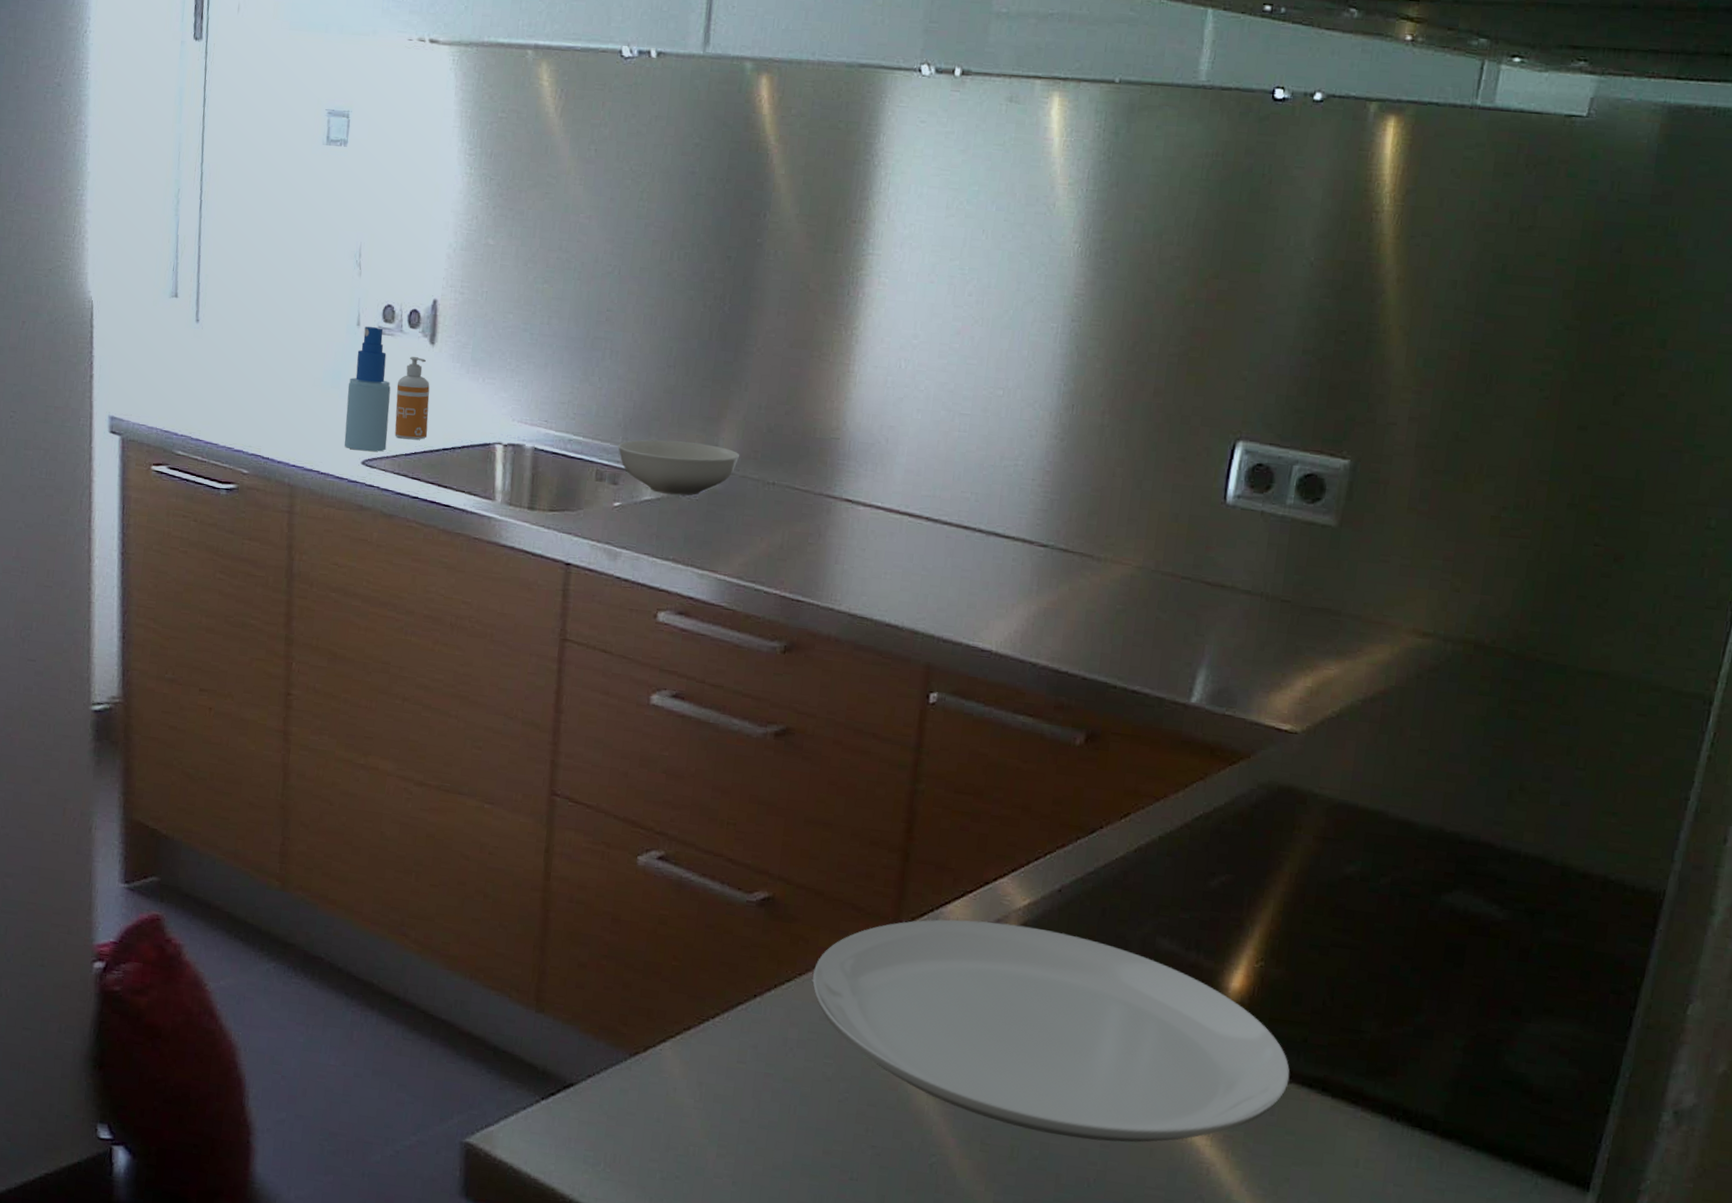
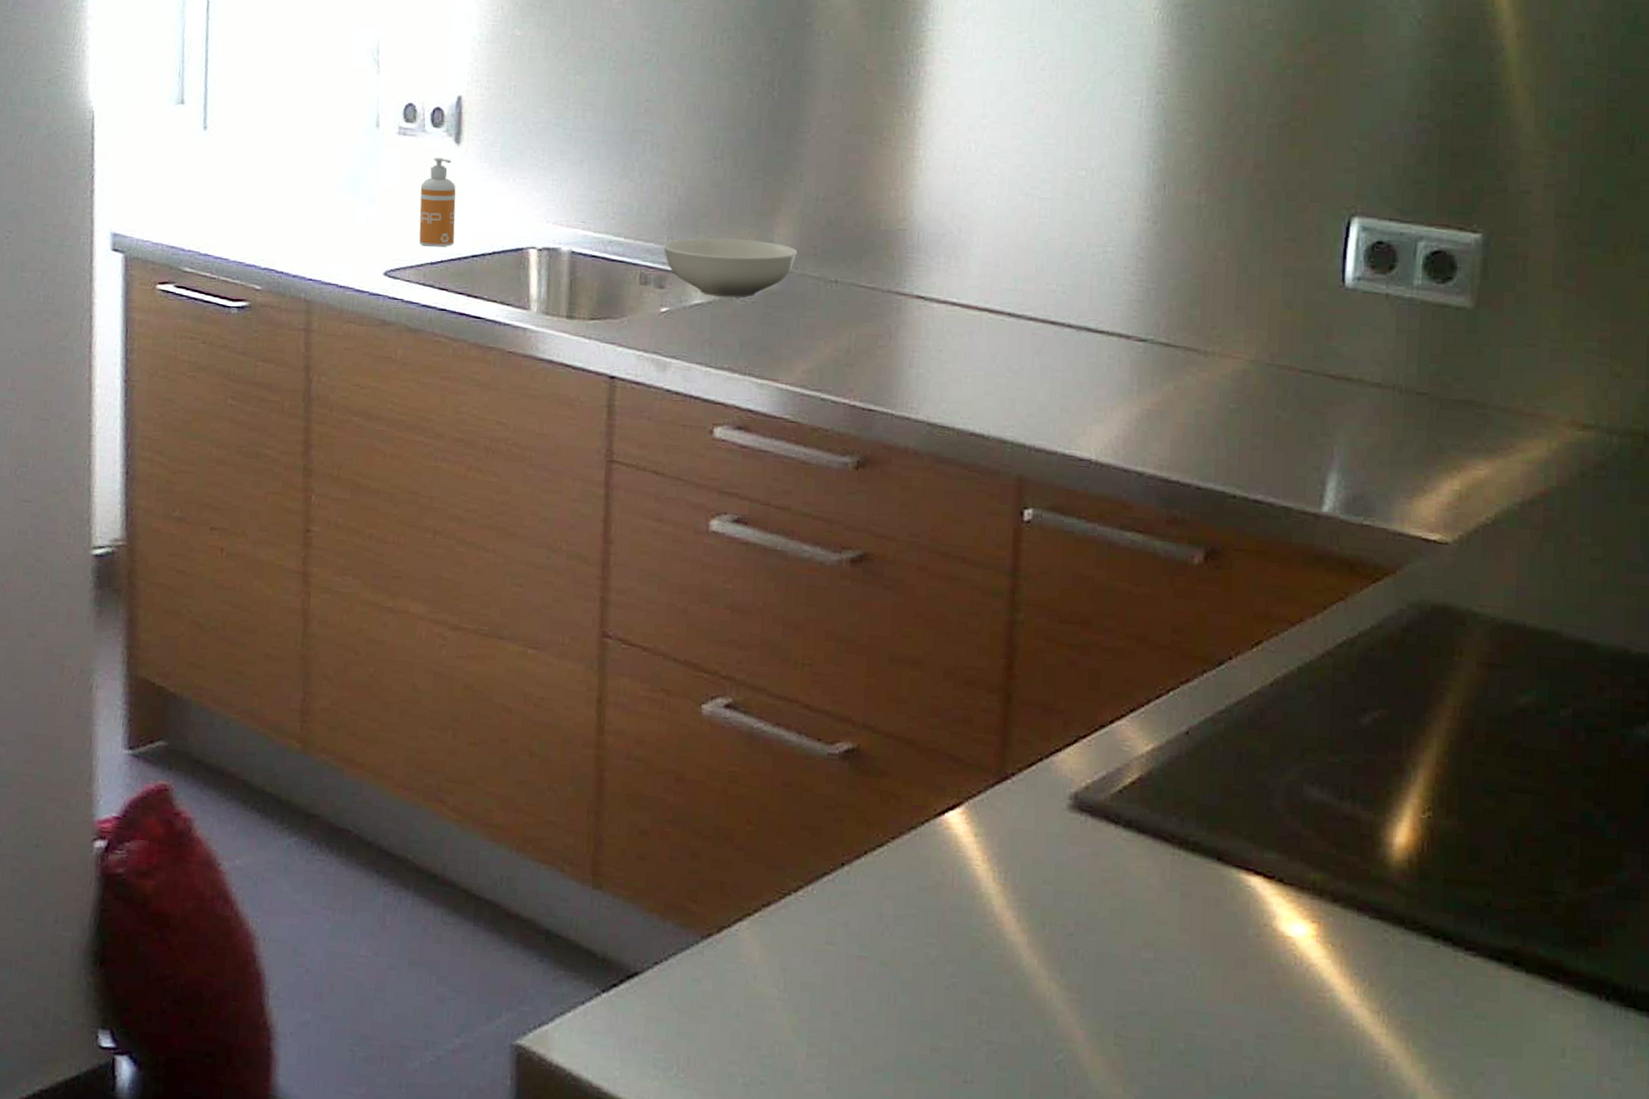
spray bottle: present [344,326,391,452] -> none [364,127,414,262]
plate: present [812,919,1290,1143] -> none [908,769,1474,1032]

